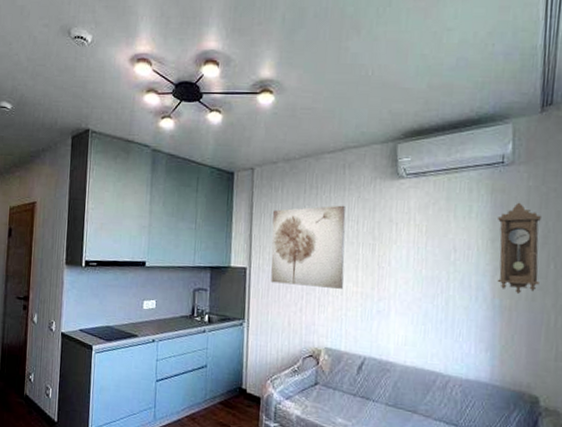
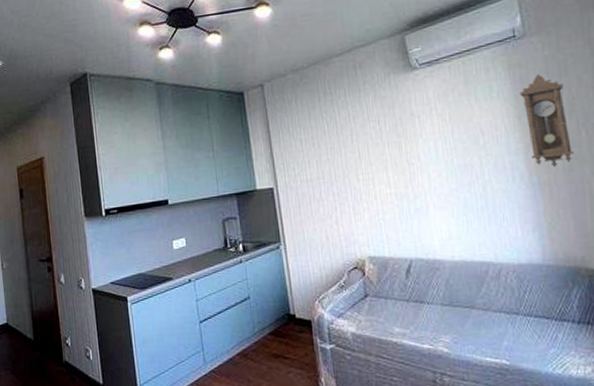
wall art: present [270,205,346,289] -> none [291,107,377,199]

